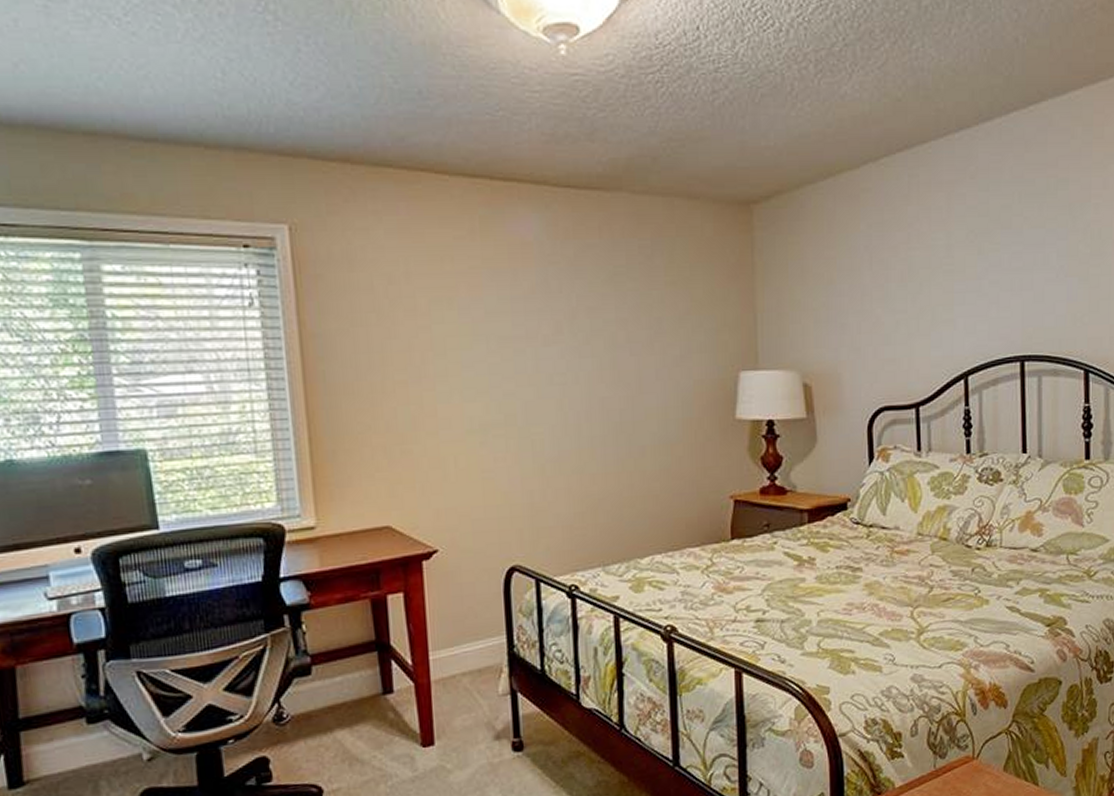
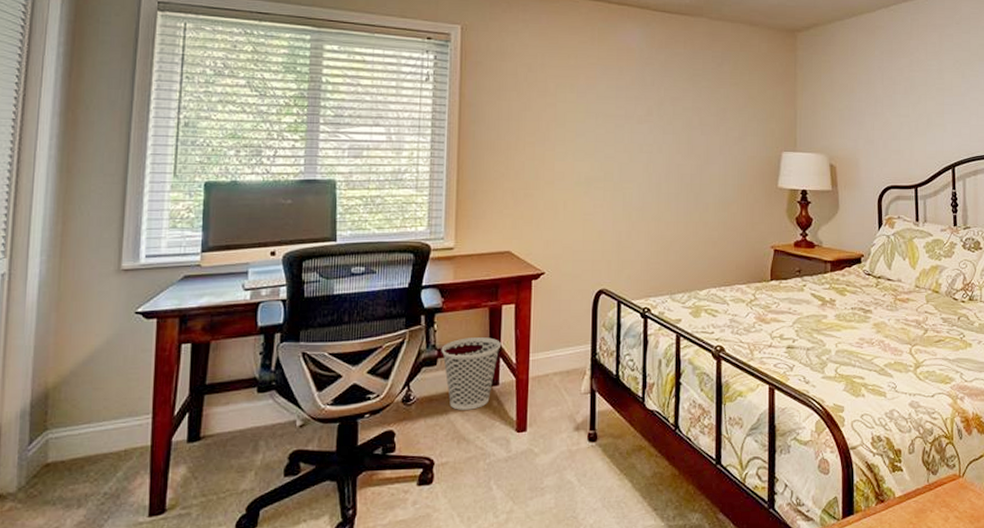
wastebasket: none [314,636,390,727] -> present [441,337,501,410]

